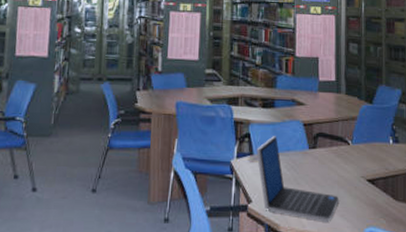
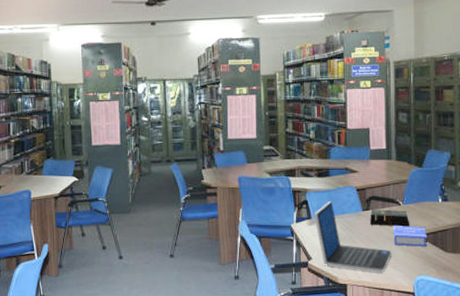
book: none [316,148,359,170] -> present [369,209,410,227]
book: none [341,168,377,194] -> present [393,226,427,247]

